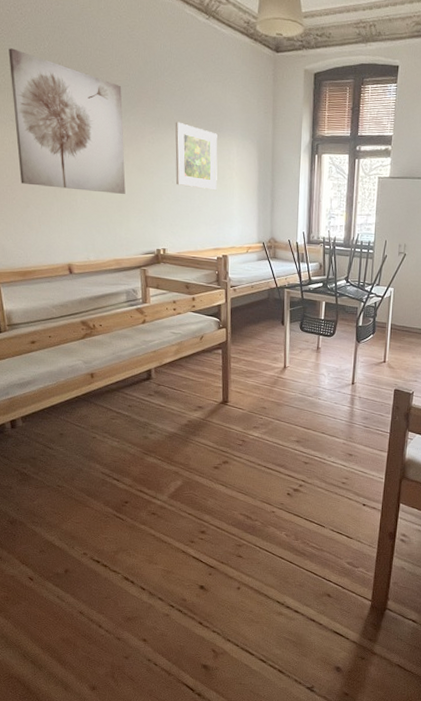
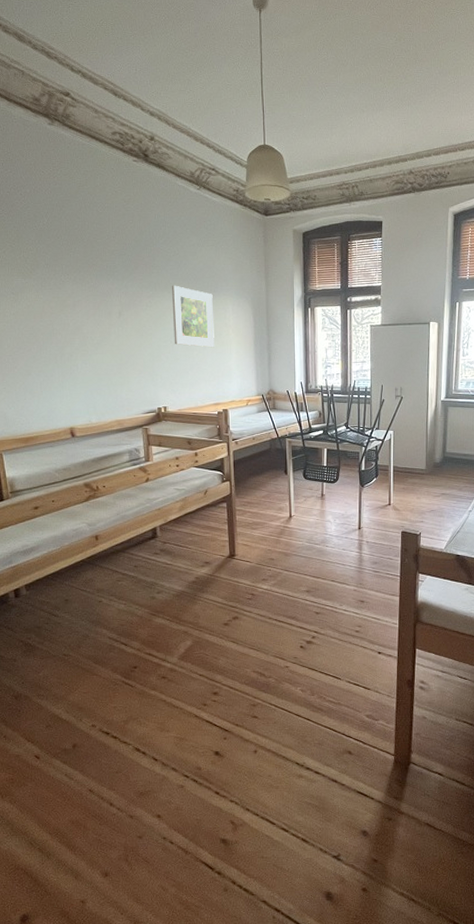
wall art: present [9,48,126,194] -> none [9,226,125,357]

